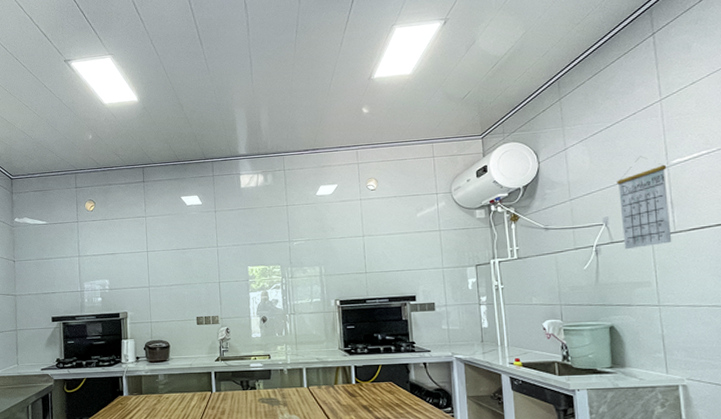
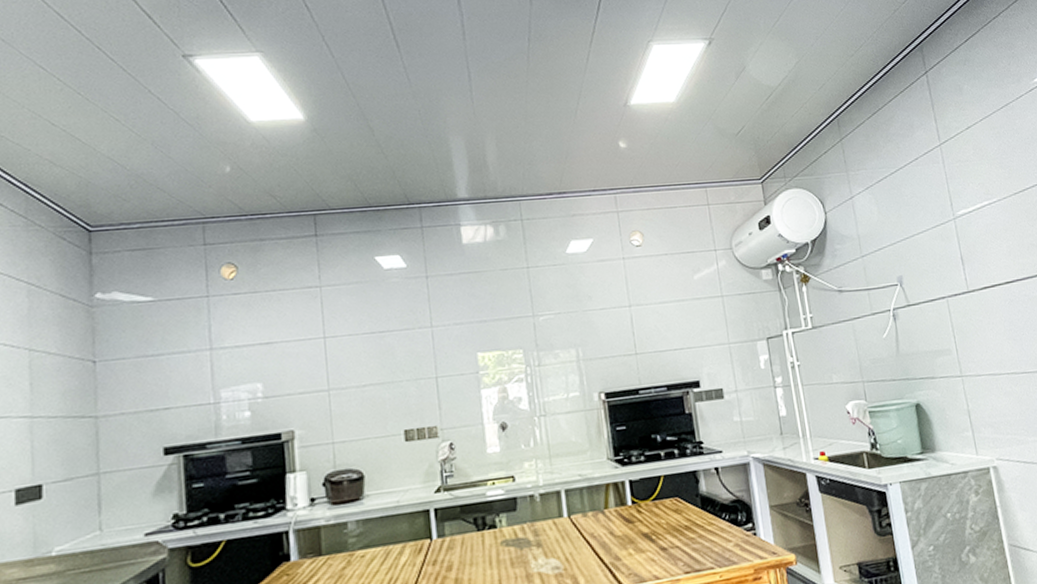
calendar: present [617,156,672,250] -> none [907,206,967,313]

